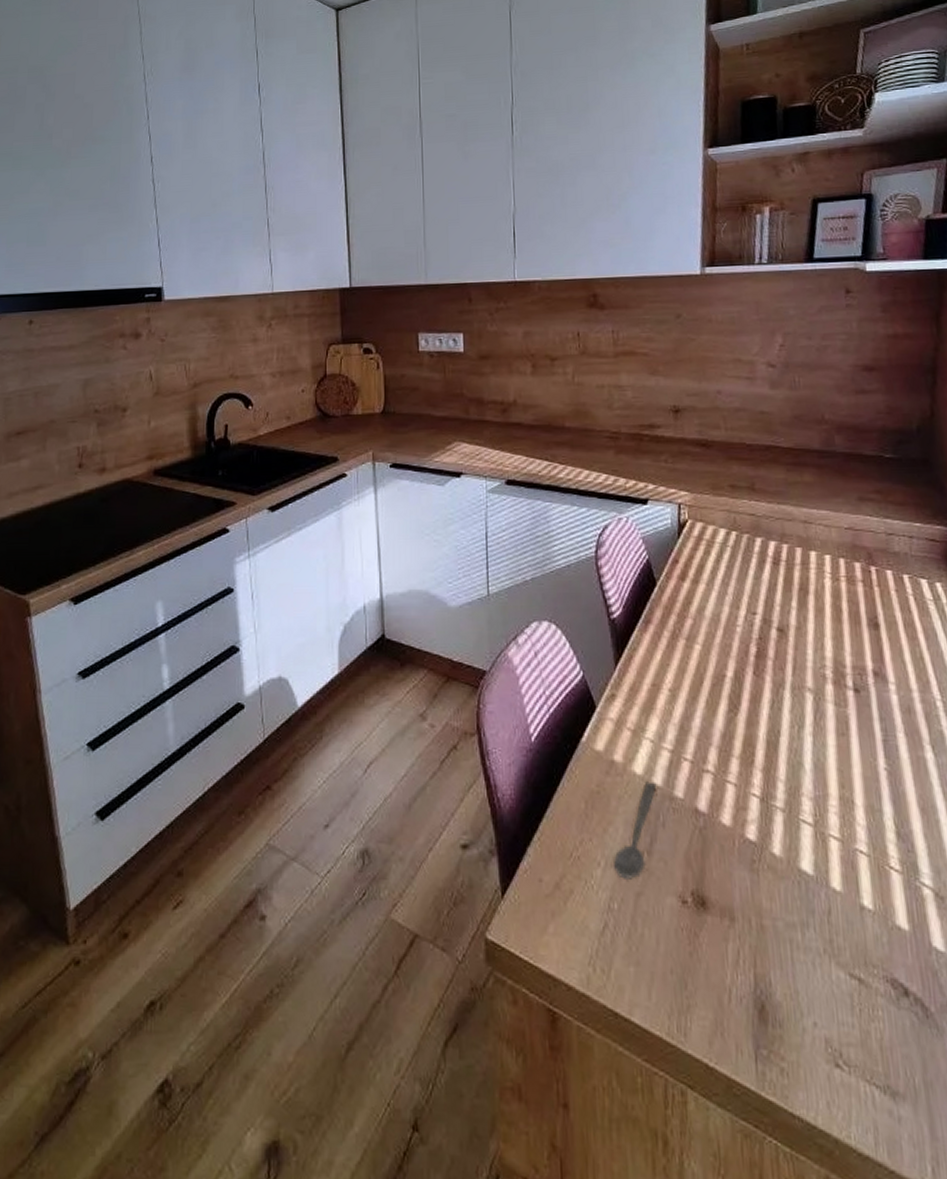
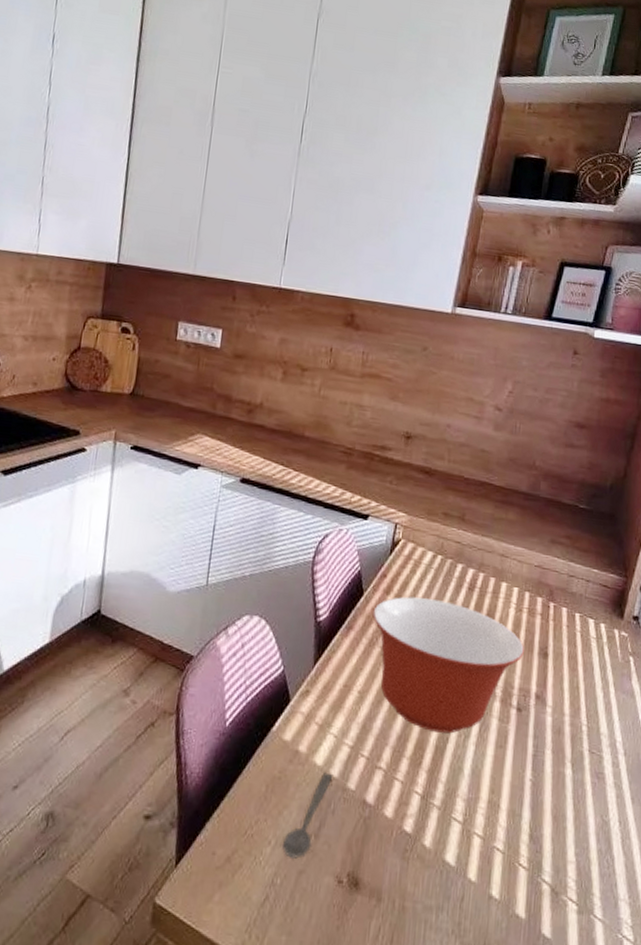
mixing bowl: none [670,580,851,725] -> present [372,596,524,734]

